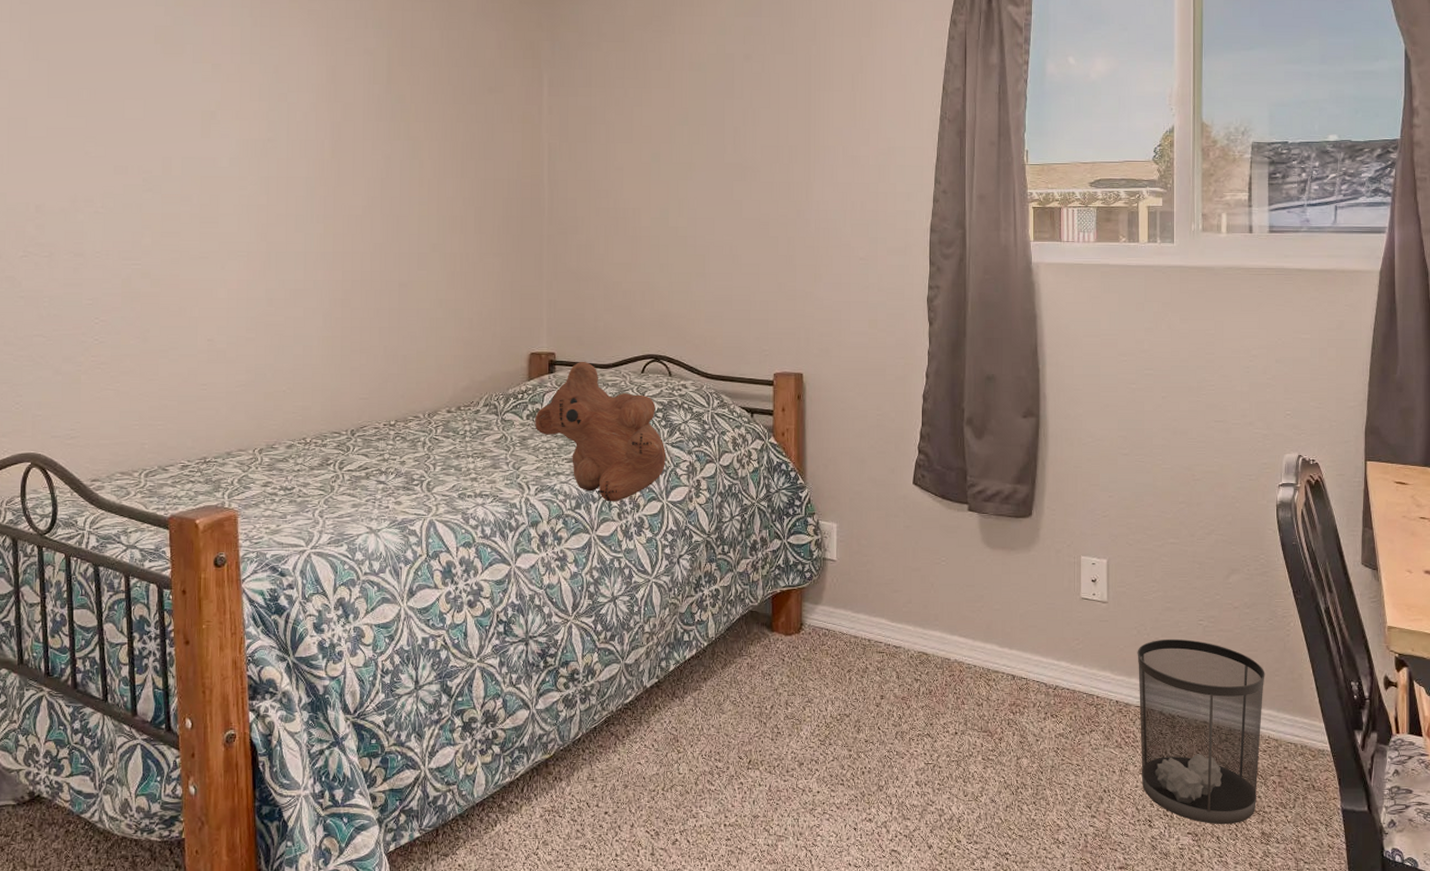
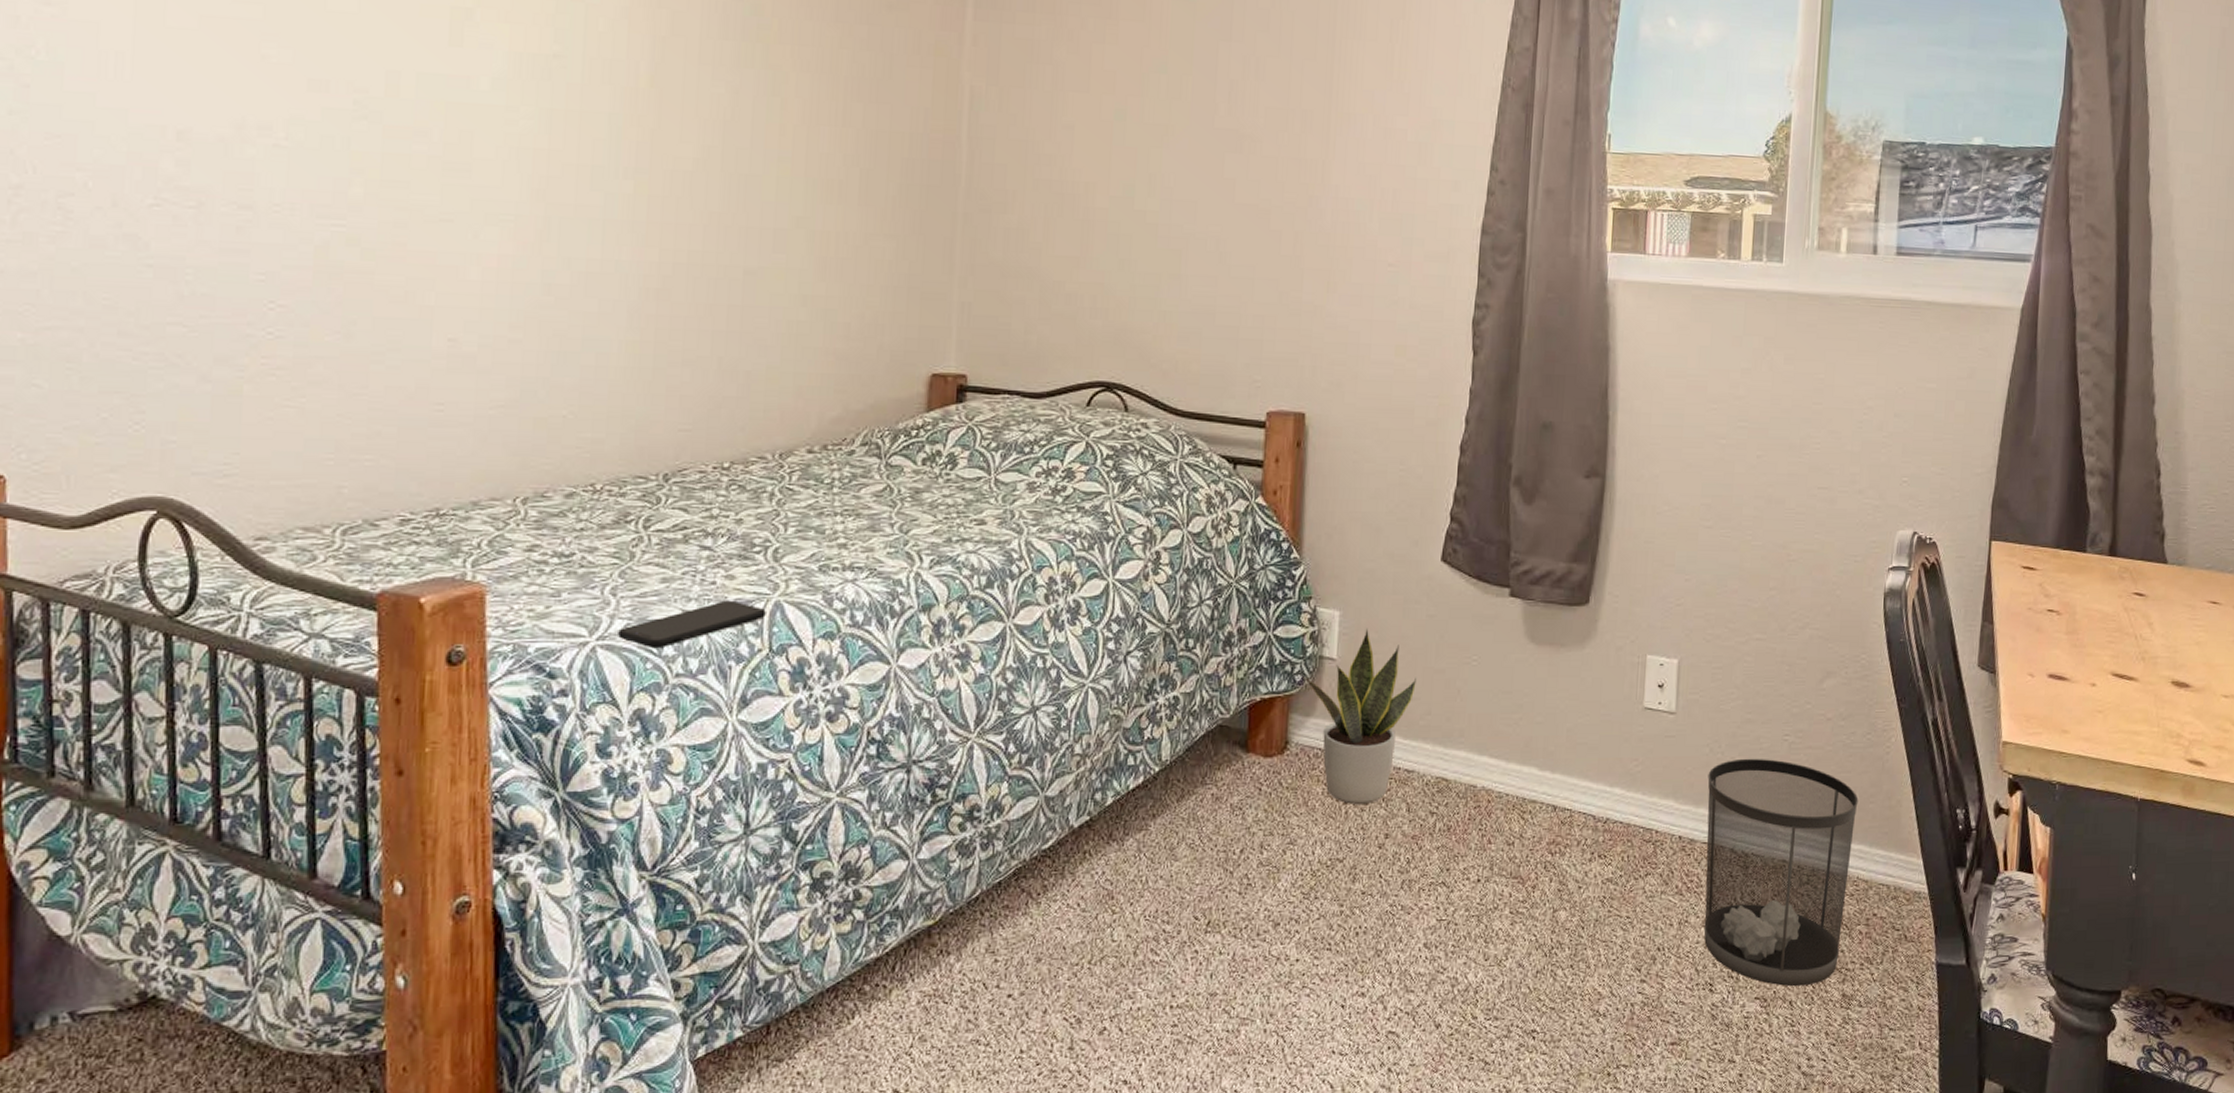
smartphone: none [325,519,424,555] -> present [618,600,766,649]
teddy bear: present [535,361,666,502] -> none [933,387,1115,579]
potted plant: none [811,536,898,672] -> present [1302,628,1416,804]

